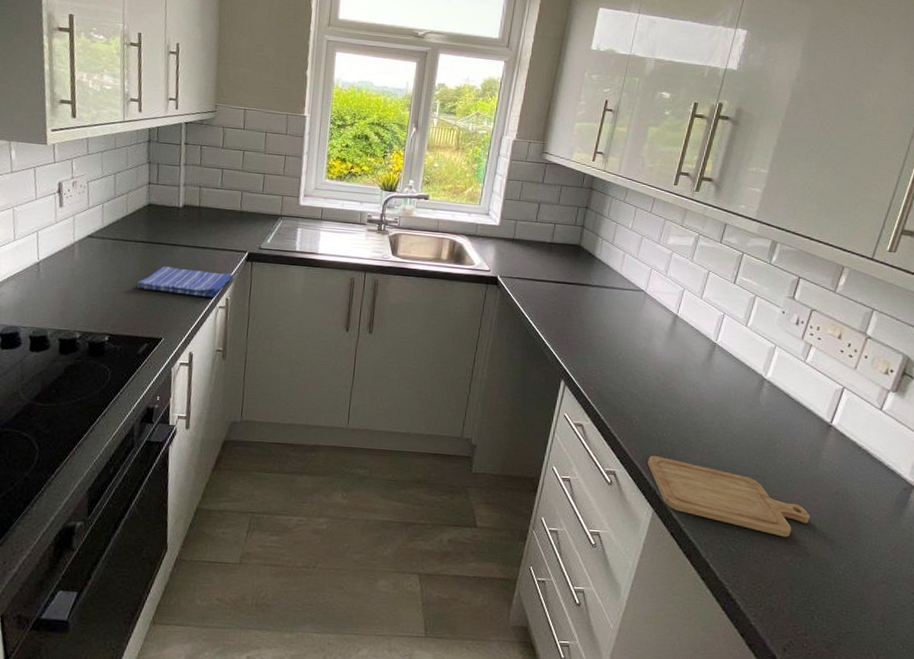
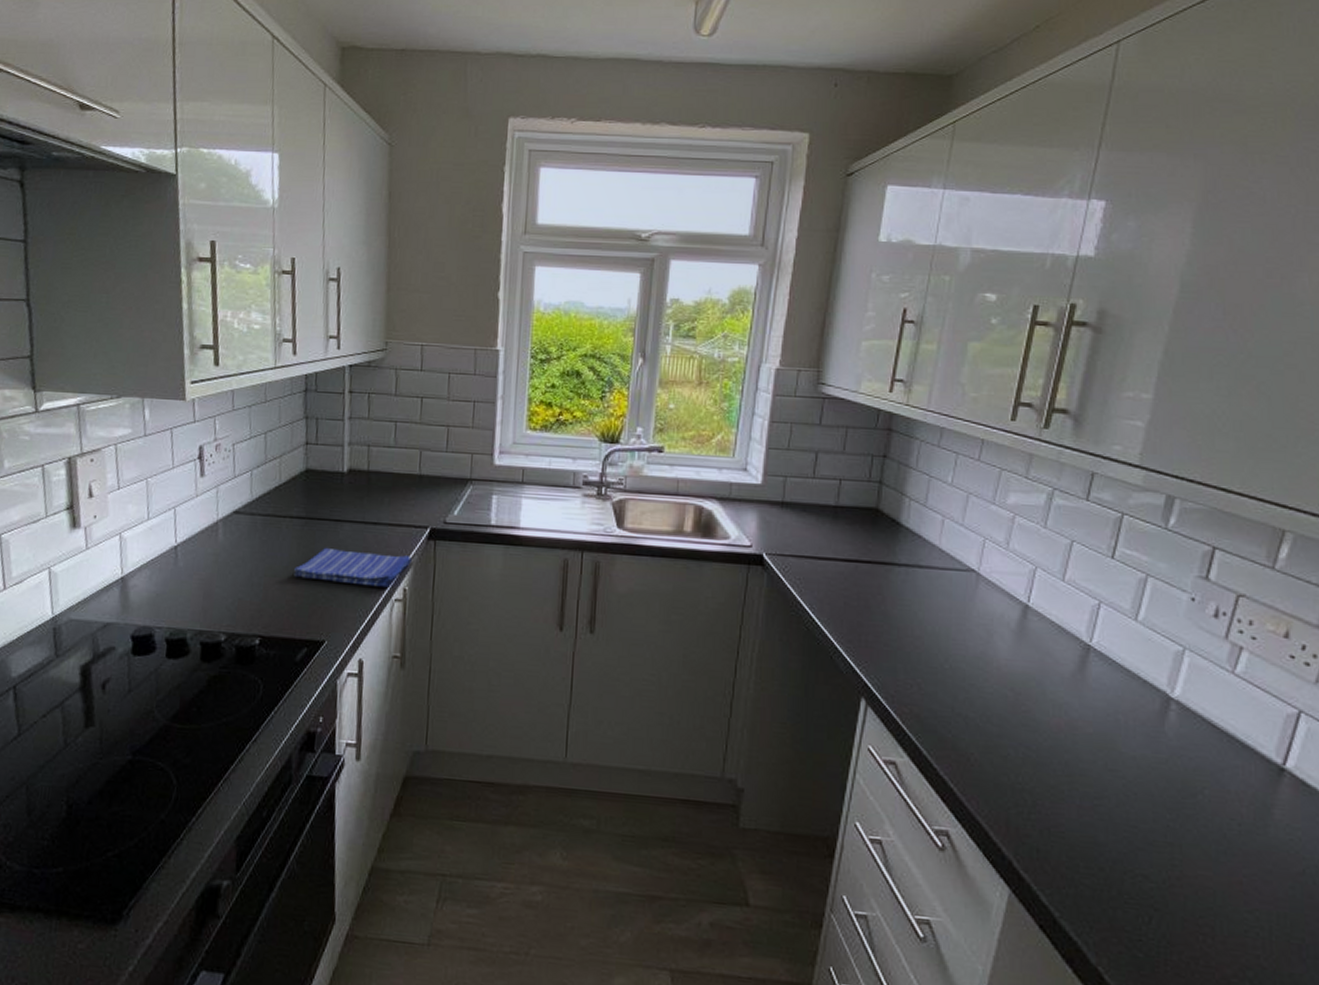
chopping board: present [647,455,810,538] -> none [997,808,1261,939]

